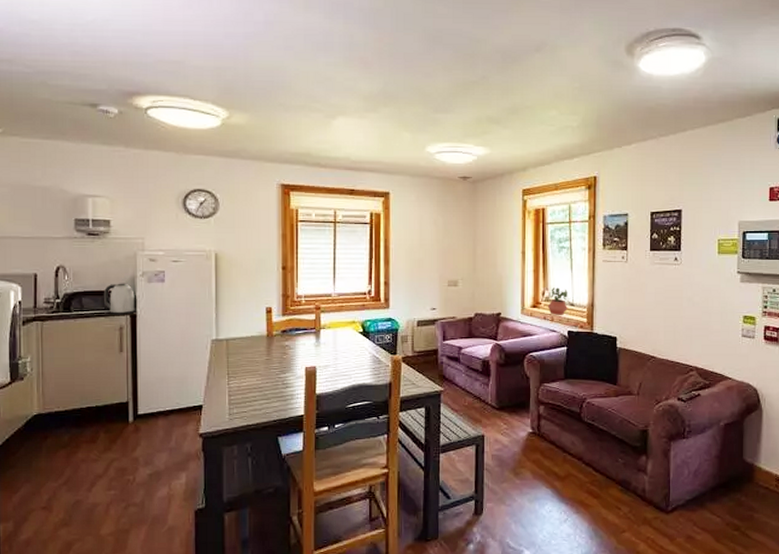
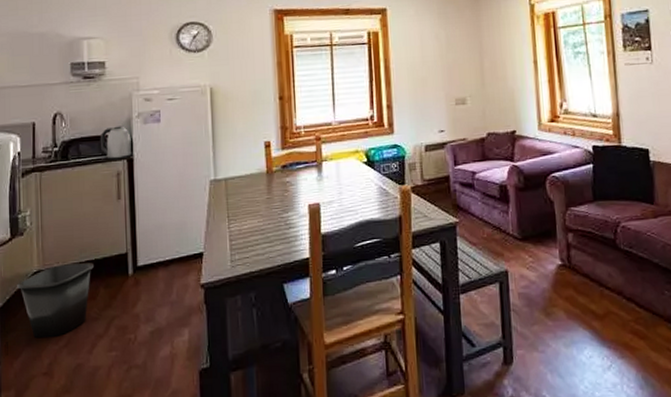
waste bin: none [15,409,95,476] -> present [16,263,95,338]
potted plant: present [547,287,568,316] -> none [567,97,590,130]

